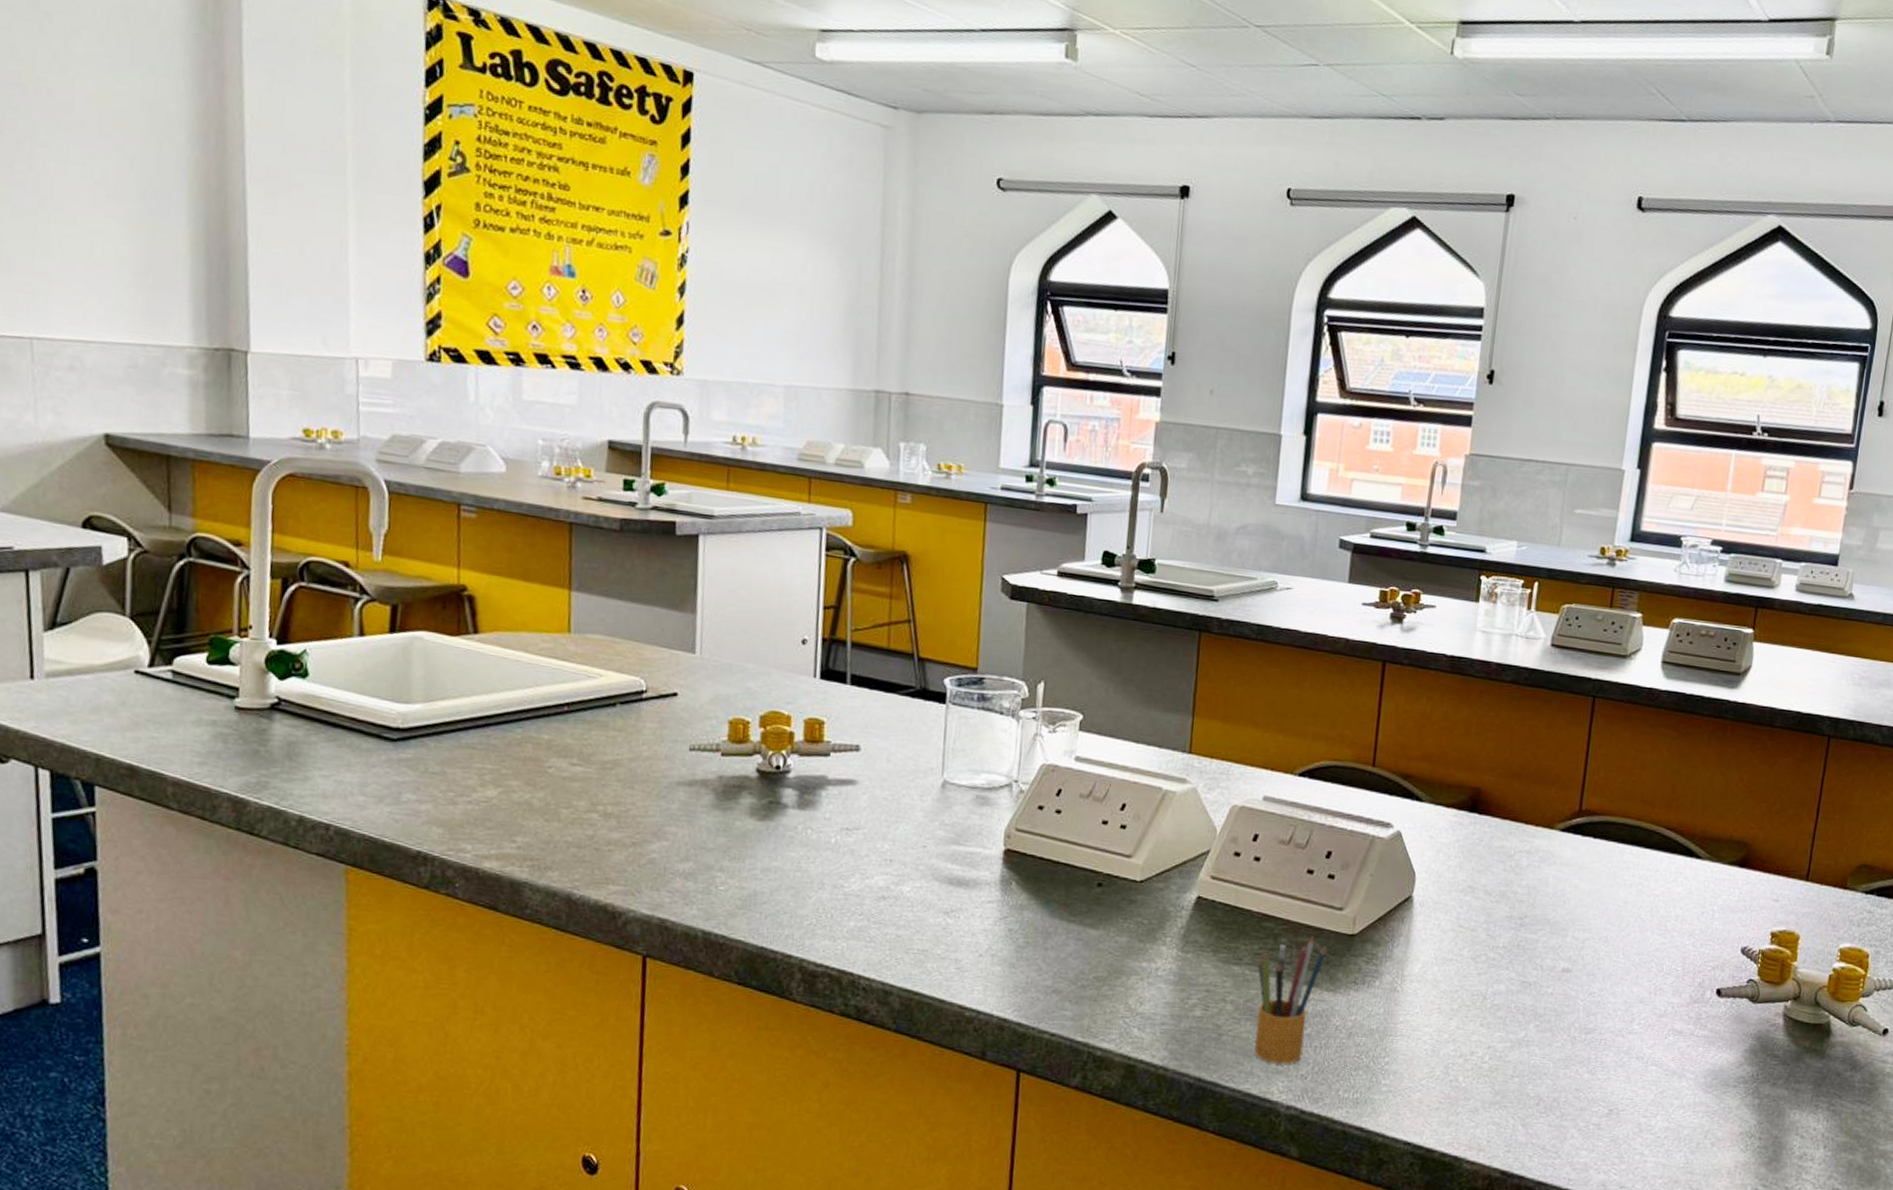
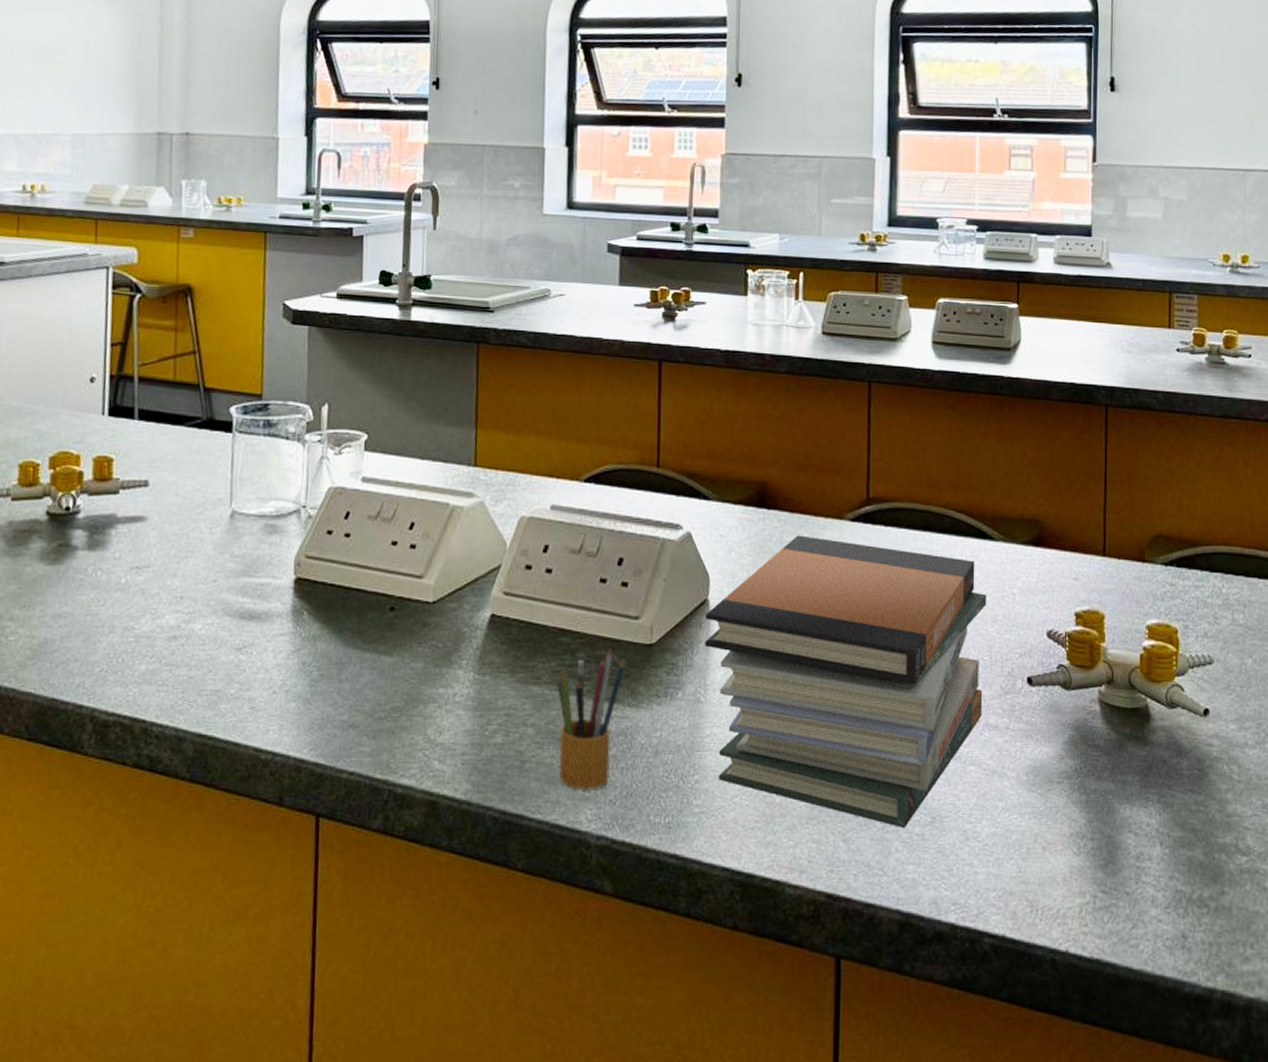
book stack: none [1405,841,1687,1117] -> present [705,535,987,828]

